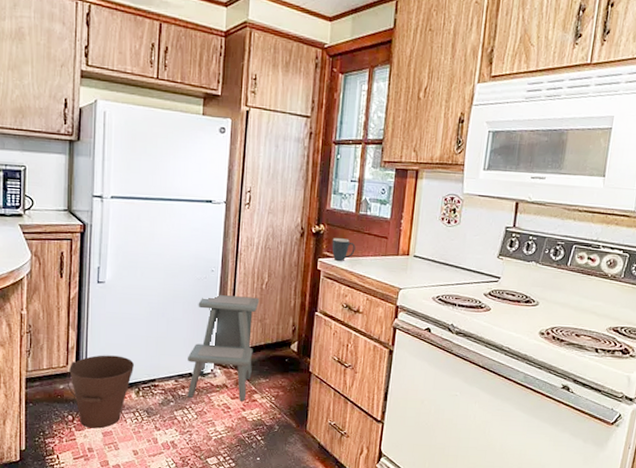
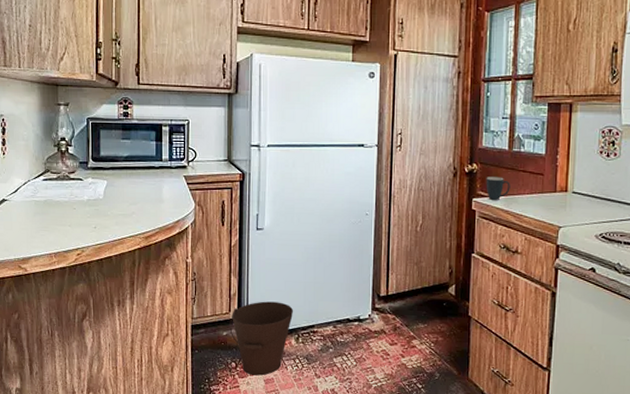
step stool: present [187,293,260,402] -> none [345,237,415,348]

